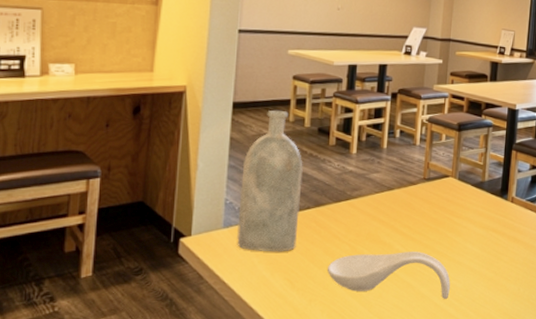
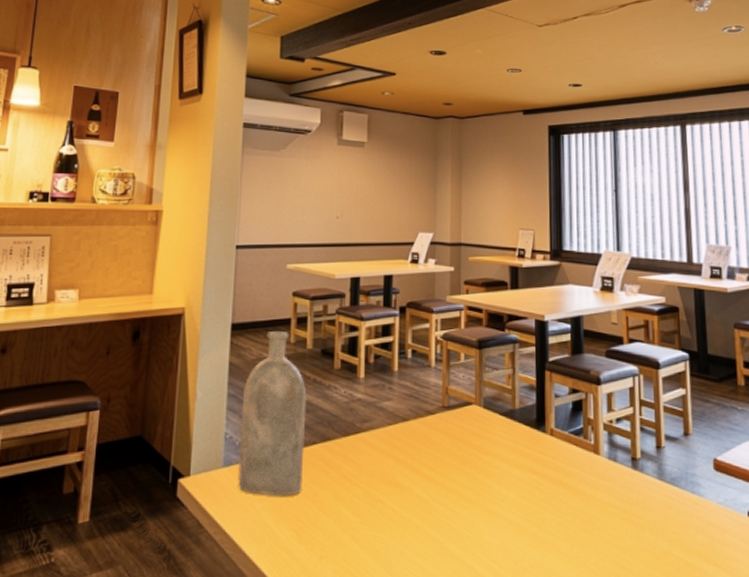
spoon rest: present [328,252,450,299] -> none [339,497,485,560]

